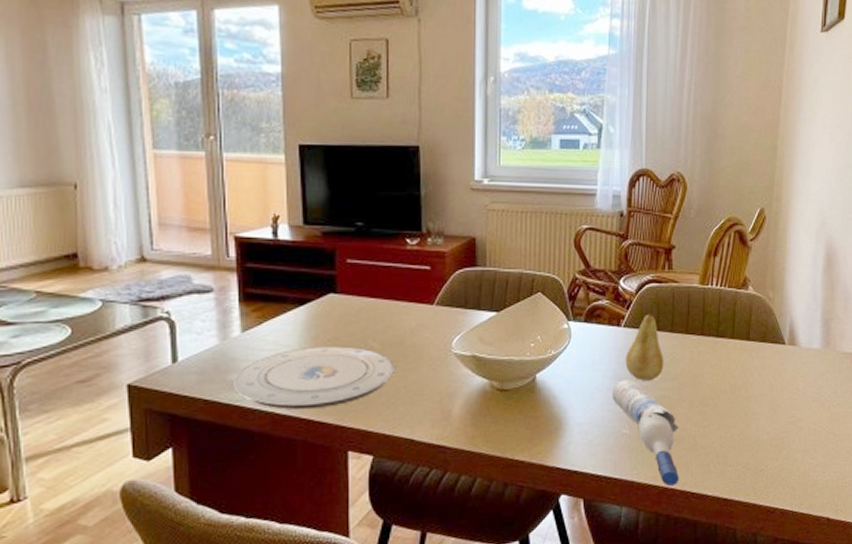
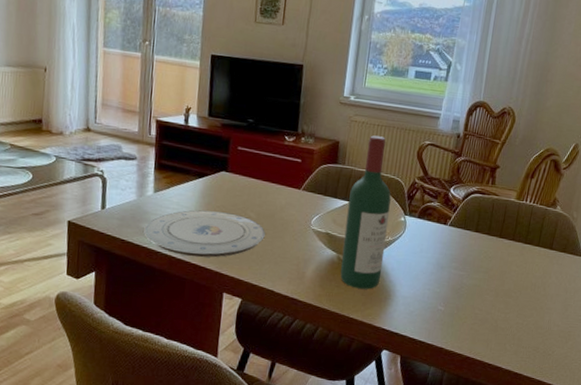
wine bottle: none [495,225,549,421] -> present [340,135,391,289]
water bottle: present [612,380,679,486] -> none [433,267,485,356]
fruit: present [625,313,664,381] -> none [447,218,479,271]

